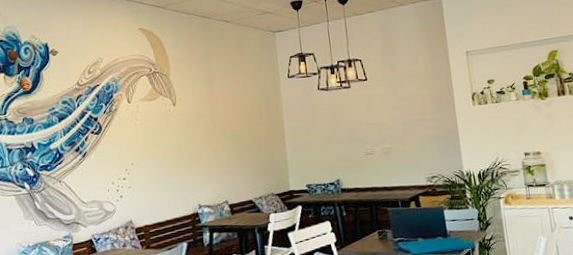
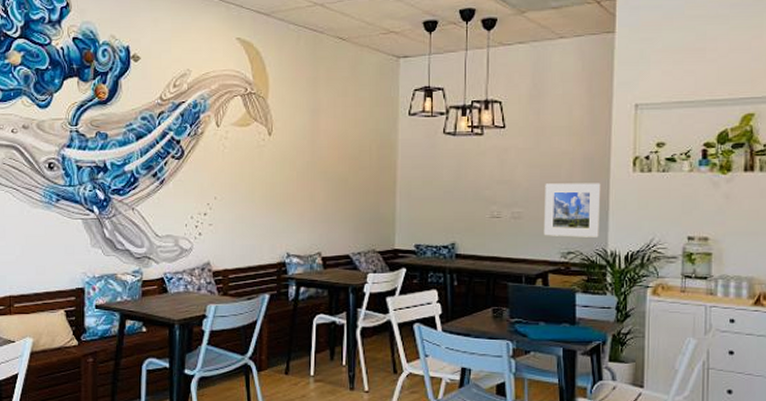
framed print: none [405,117,455,165] -> present [543,183,601,237]

